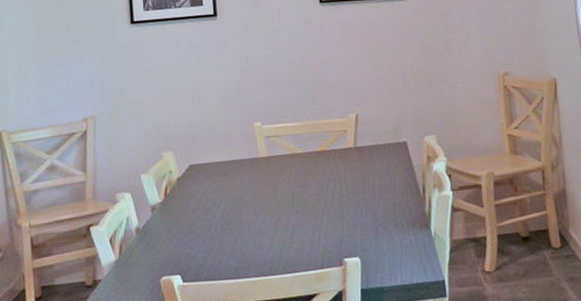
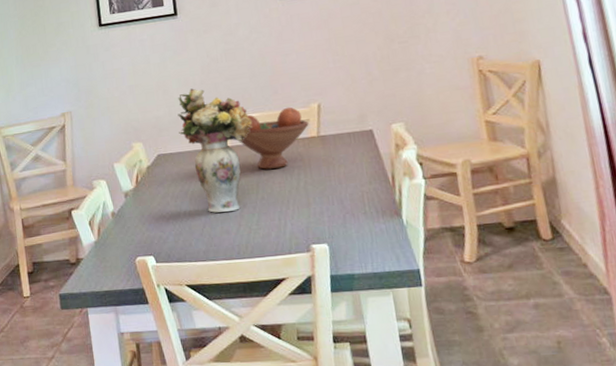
flower arrangement: none [213,94,290,227] -> present [177,88,253,213]
fruit bowl: none [275,116,346,181] -> present [238,106,309,170]

